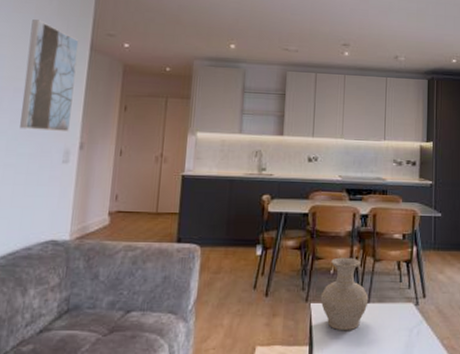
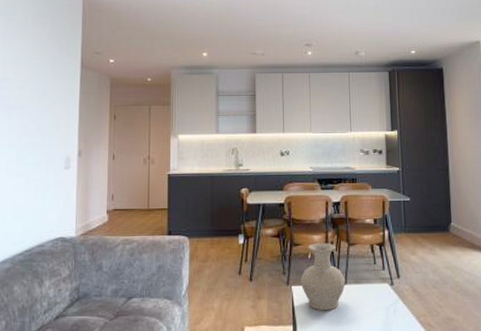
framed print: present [20,19,79,133] -> none [27,44,71,142]

